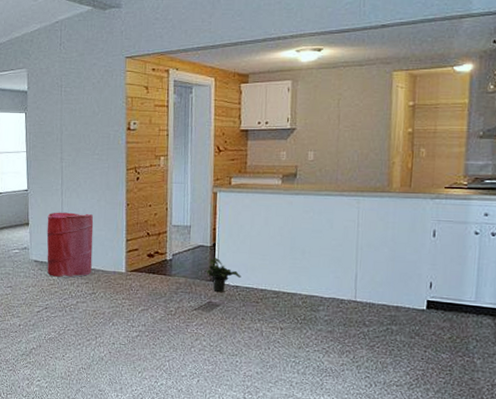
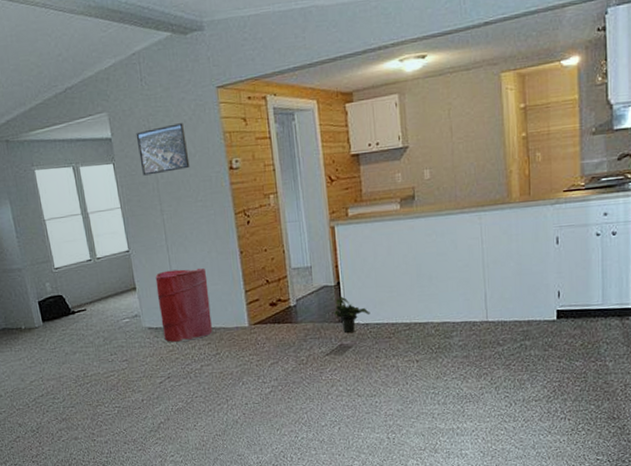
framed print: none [48,85,93,127] -> present [136,123,190,176]

